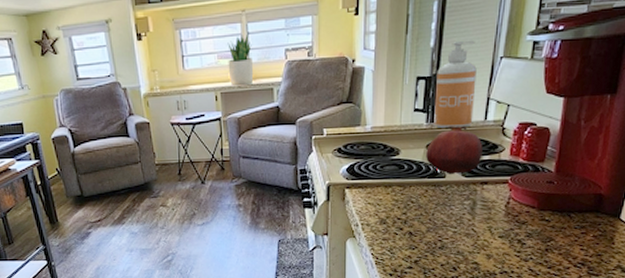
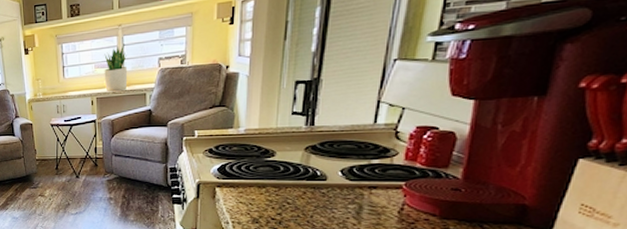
fruit: present [426,126,483,174] -> none [305,129,371,177]
soap dispenser: present [434,41,477,128] -> none [314,44,365,131]

